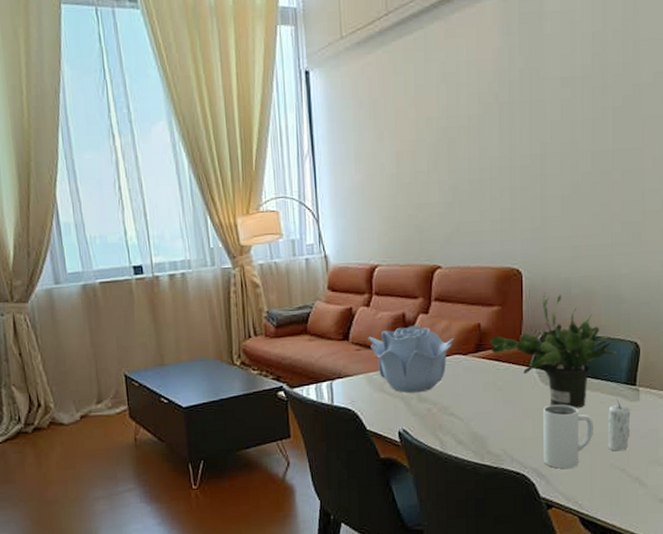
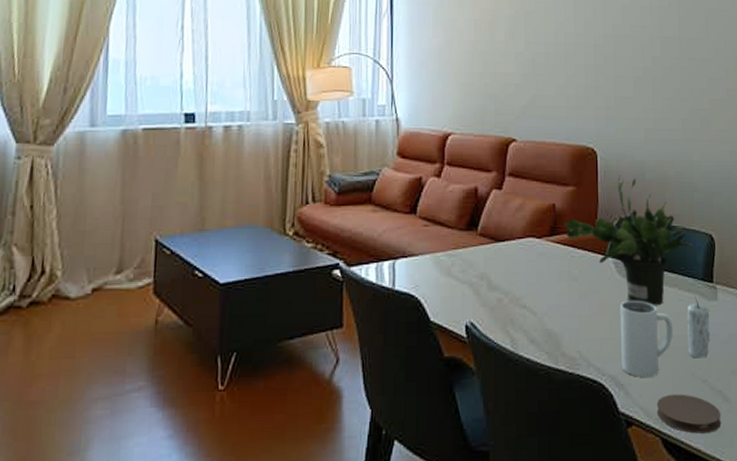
decorative bowl: present [368,325,455,393] -> none [437,201,528,280]
coaster: none [575,481,637,513] -> present [656,394,722,434]

